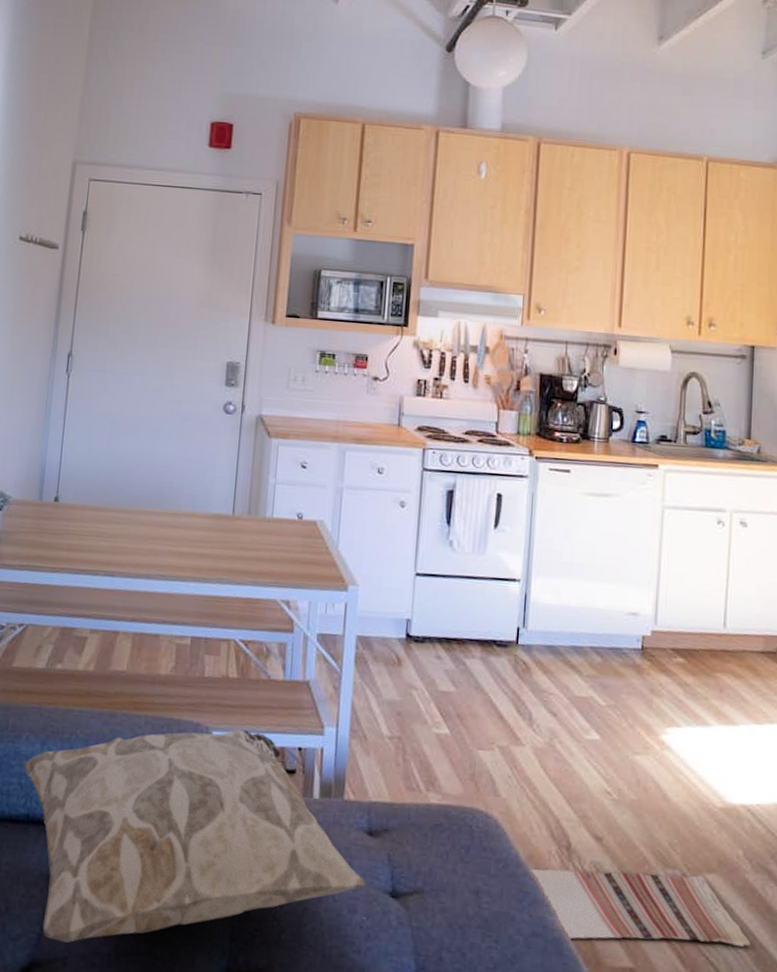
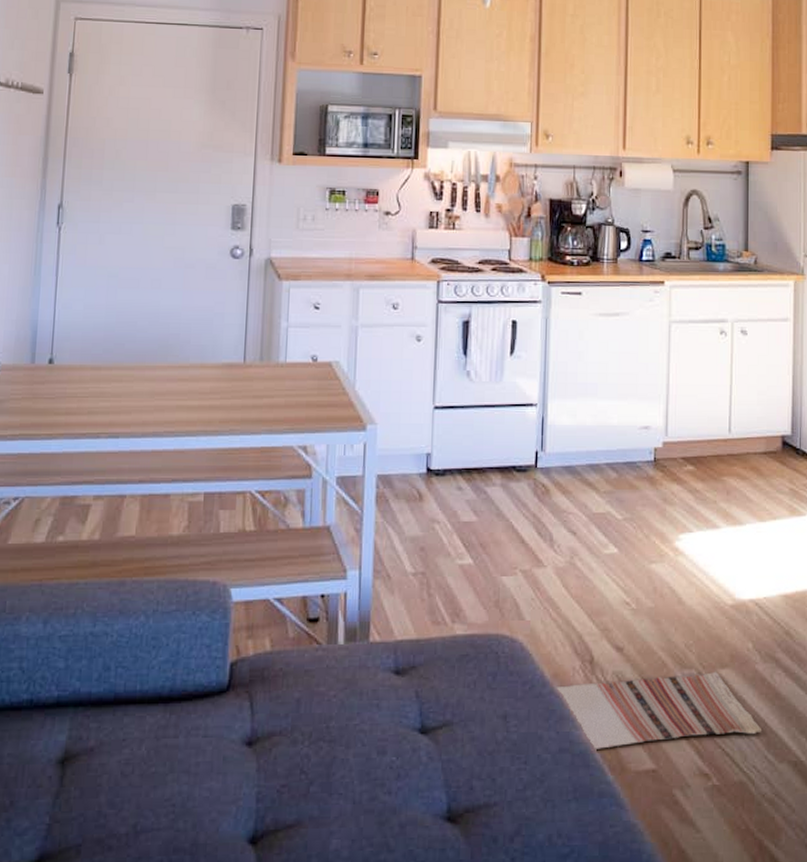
decorative pillow: present [23,729,367,943] -> none [23,583,396,829]

